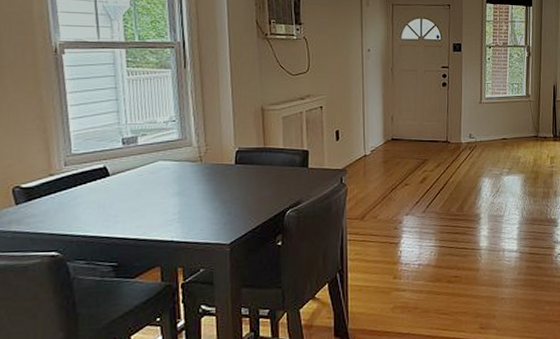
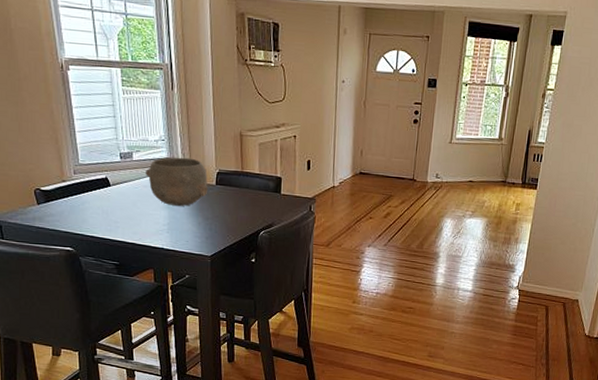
bowl: none [153,137,227,191] -> present [146,157,208,206]

